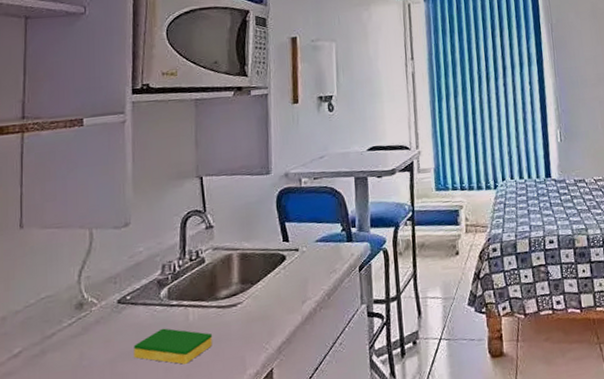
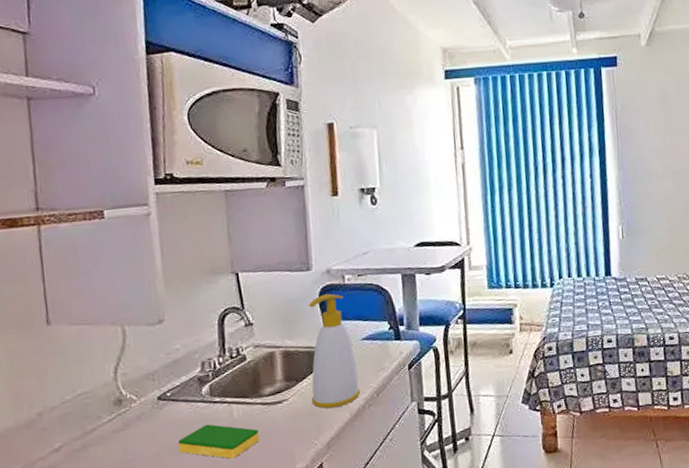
soap bottle: none [265,196,313,312] -> present [309,293,361,409]

